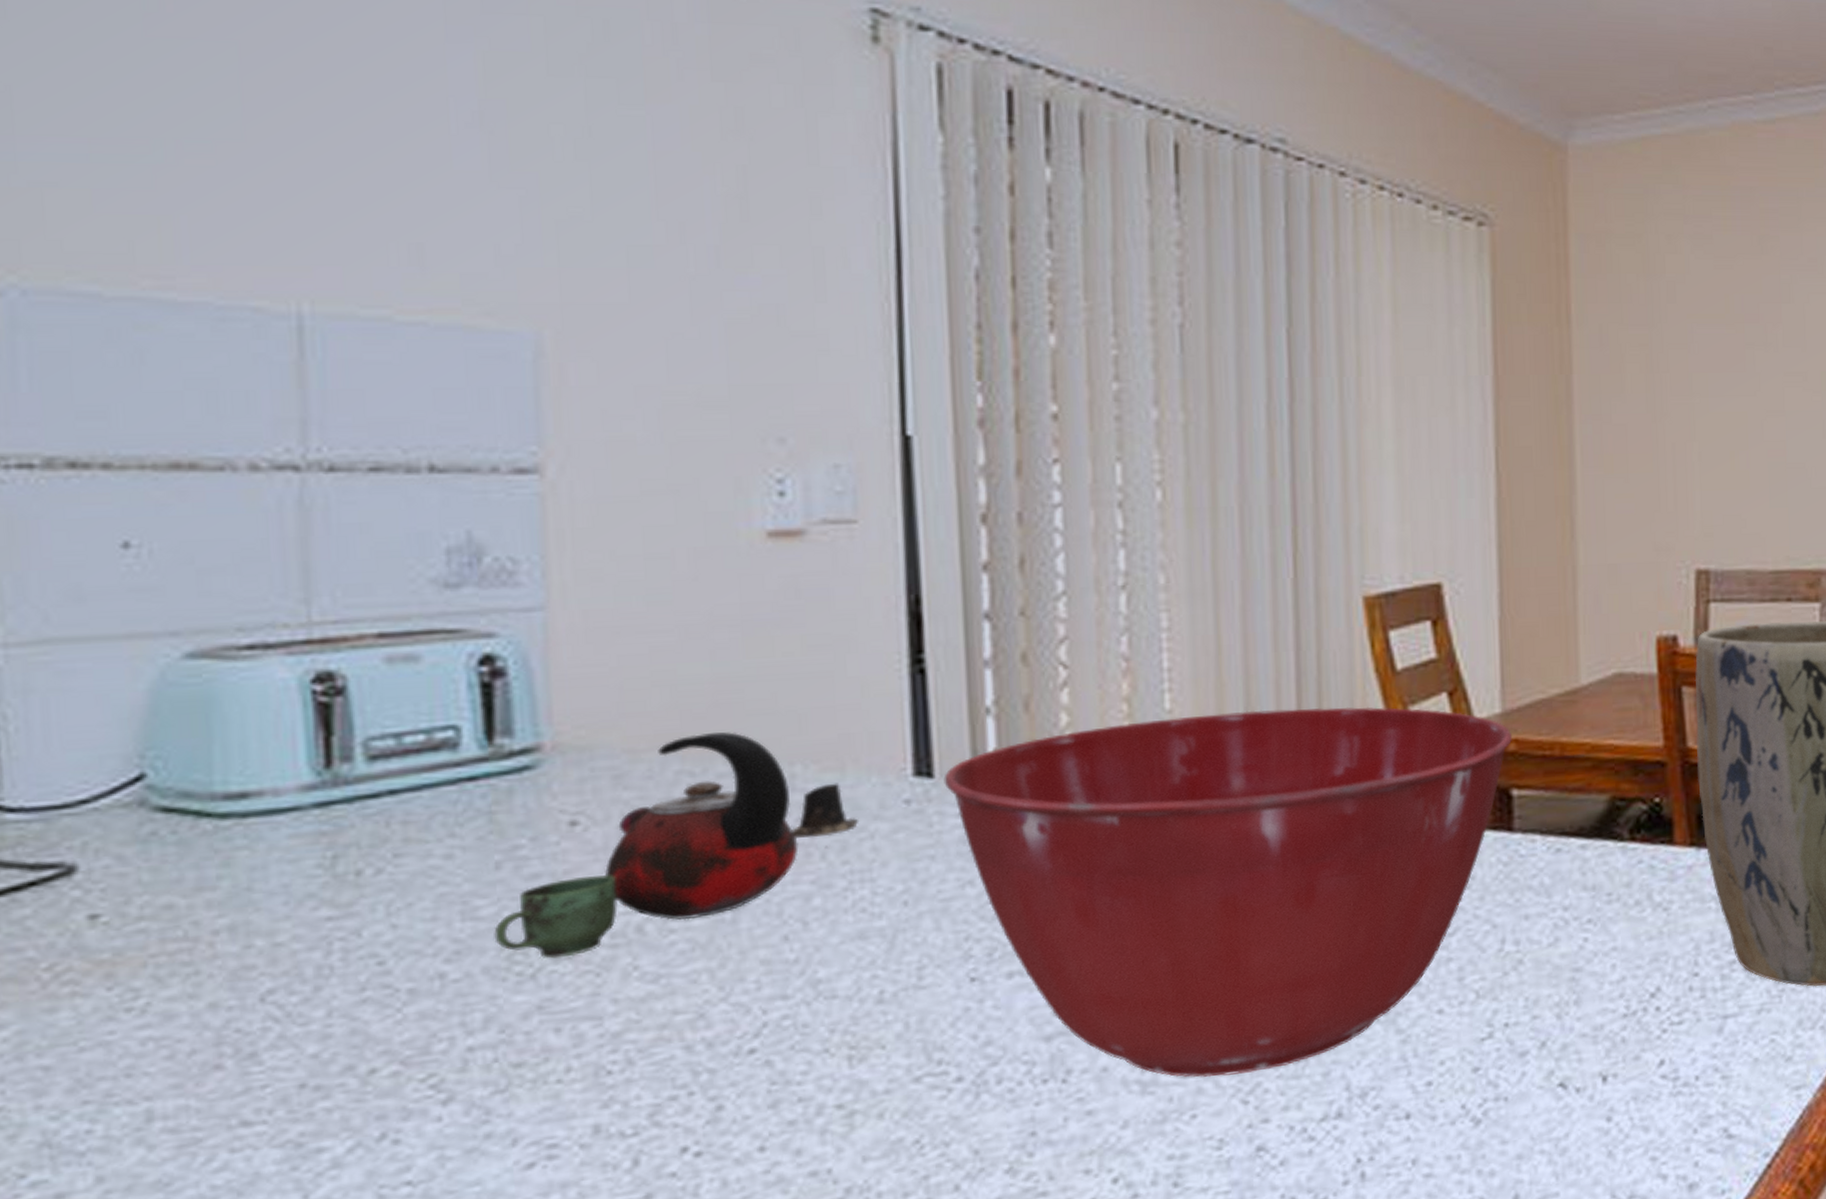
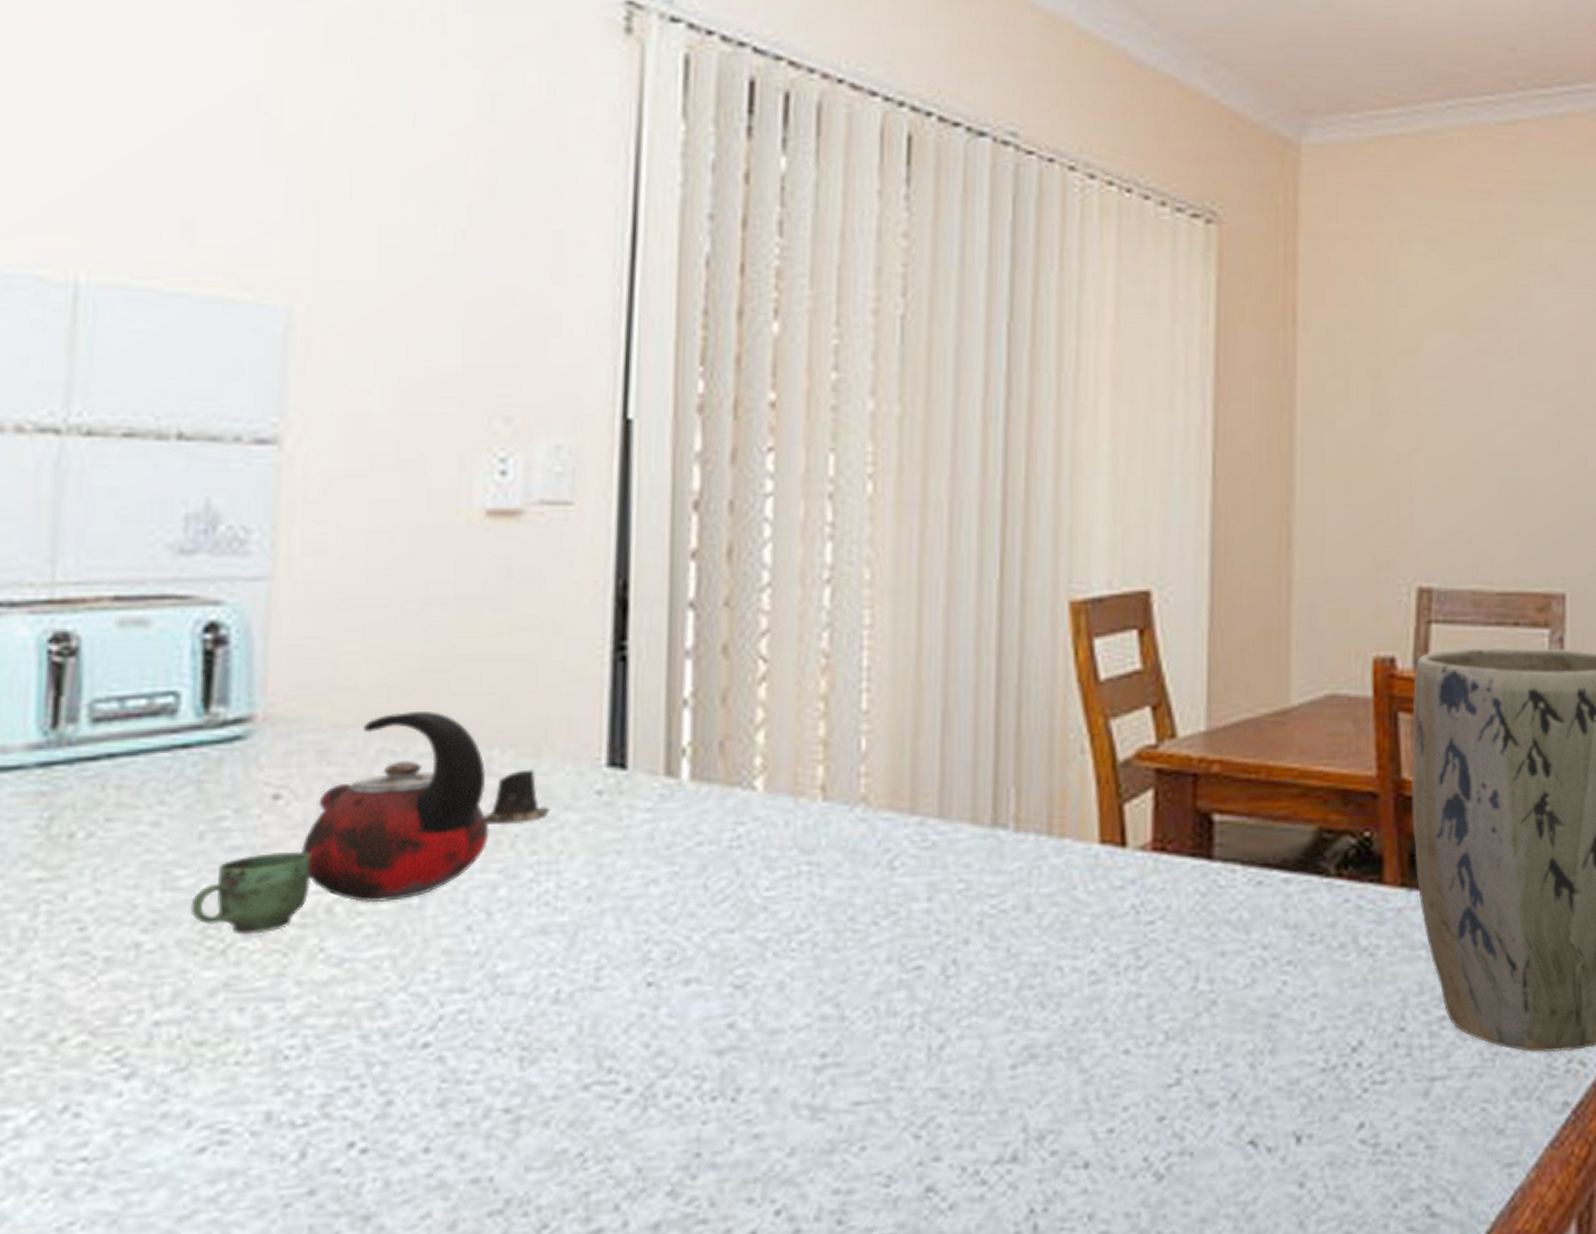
mixing bowl: present [943,706,1513,1077] -> none [636,715,1217,1107]

